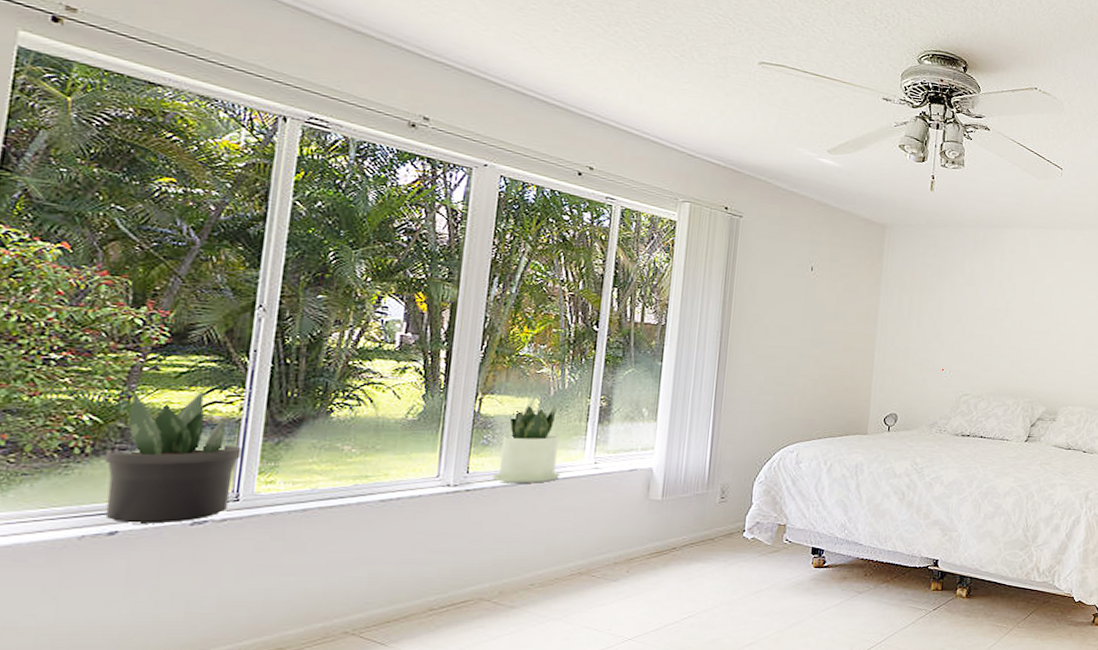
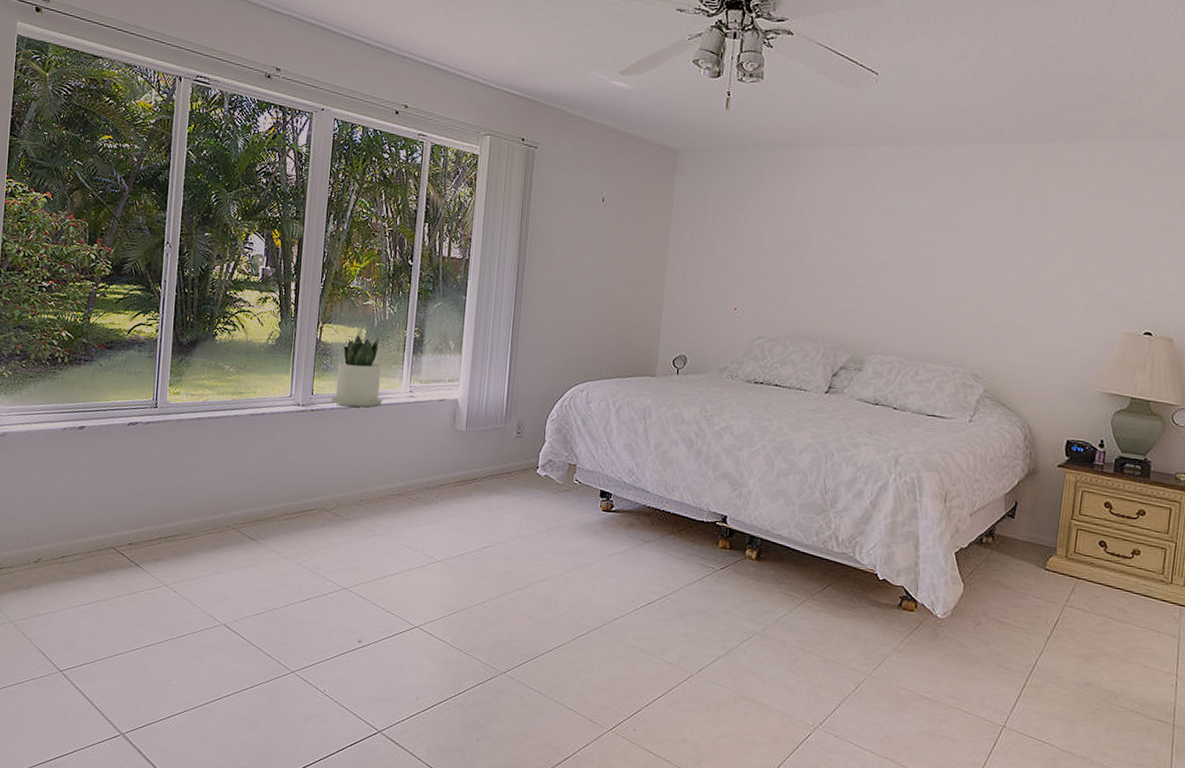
planter: present [104,391,242,524] -> none [75,313,158,423]

